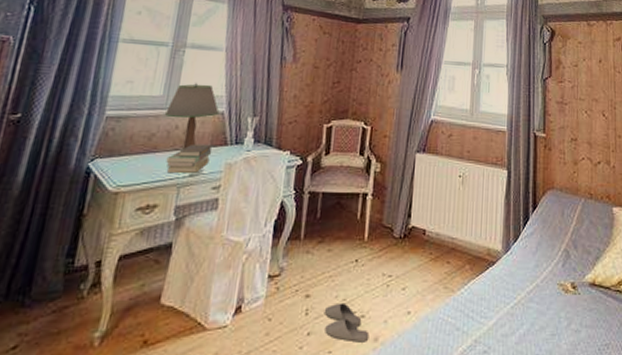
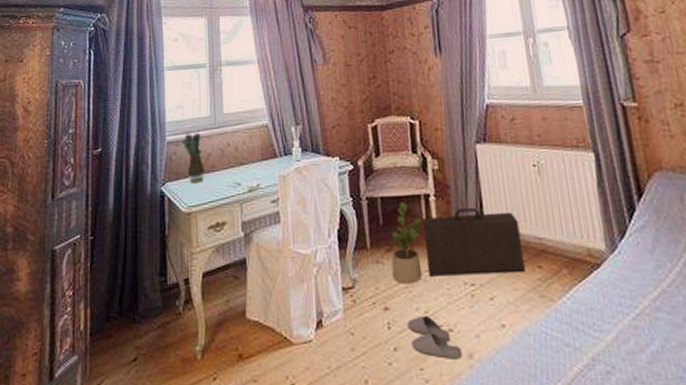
vase: none [122,110,148,163] -> present [182,132,205,184]
table lamp: present [164,82,220,149] -> none [215,98,264,166]
books: present [166,144,212,174] -> none [225,158,265,191]
potted plant: none [319,198,357,274] -> present [391,202,423,284]
suitcase: none [353,208,438,268] -> present [422,208,525,277]

